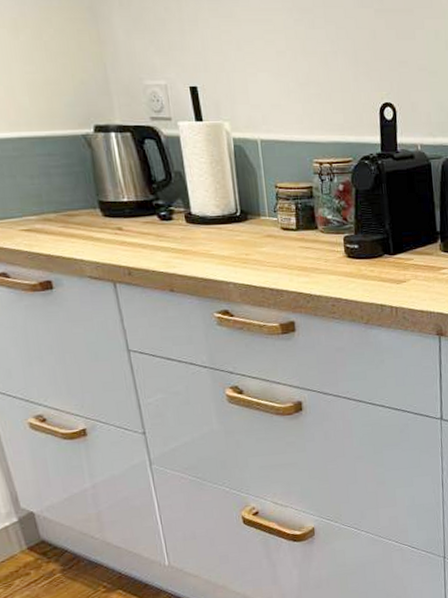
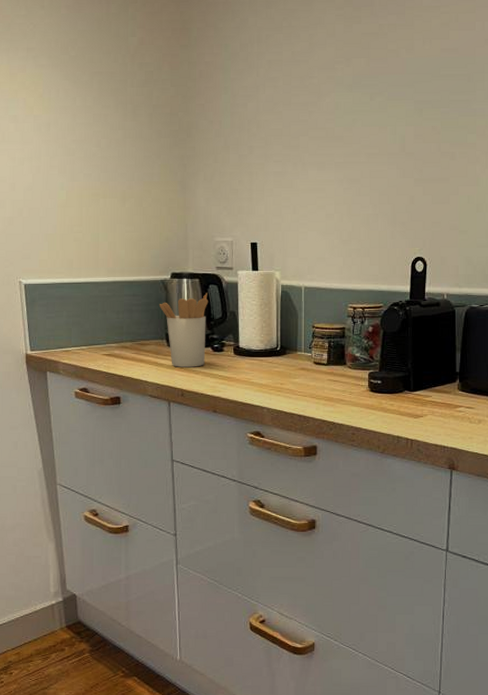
utensil holder: none [83,150,152,241] -> present [159,293,209,367]

